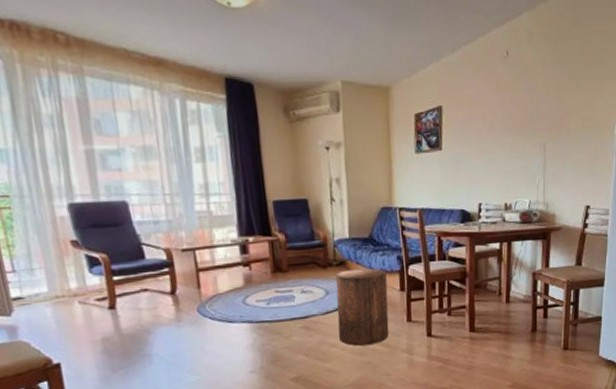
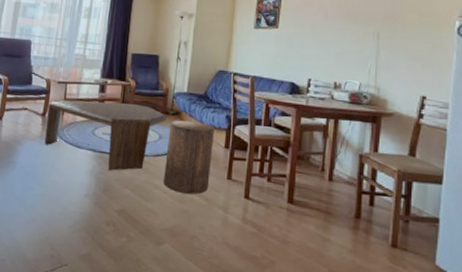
coffee table: none [176,260,331,340] -> present [44,99,168,171]

